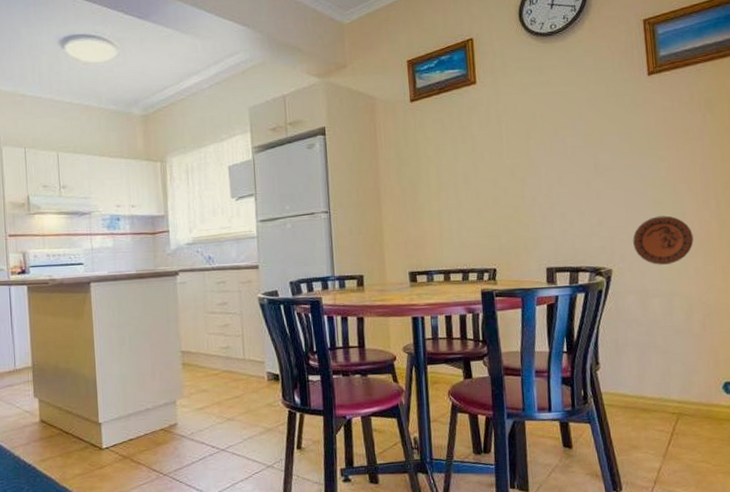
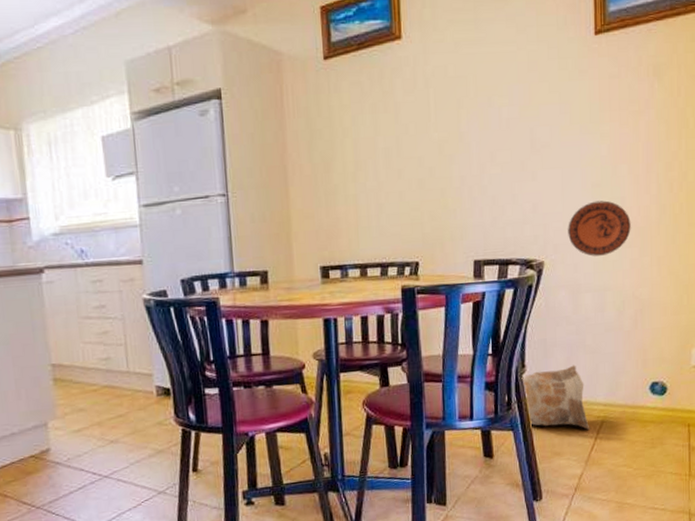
basket: none [596,363,666,426] -> present [521,365,590,431]

